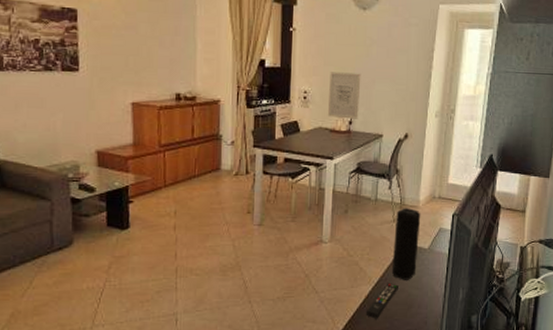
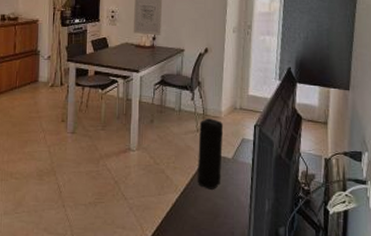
remote control: present [365,283,398,319] -> none [173,191,204,228]

